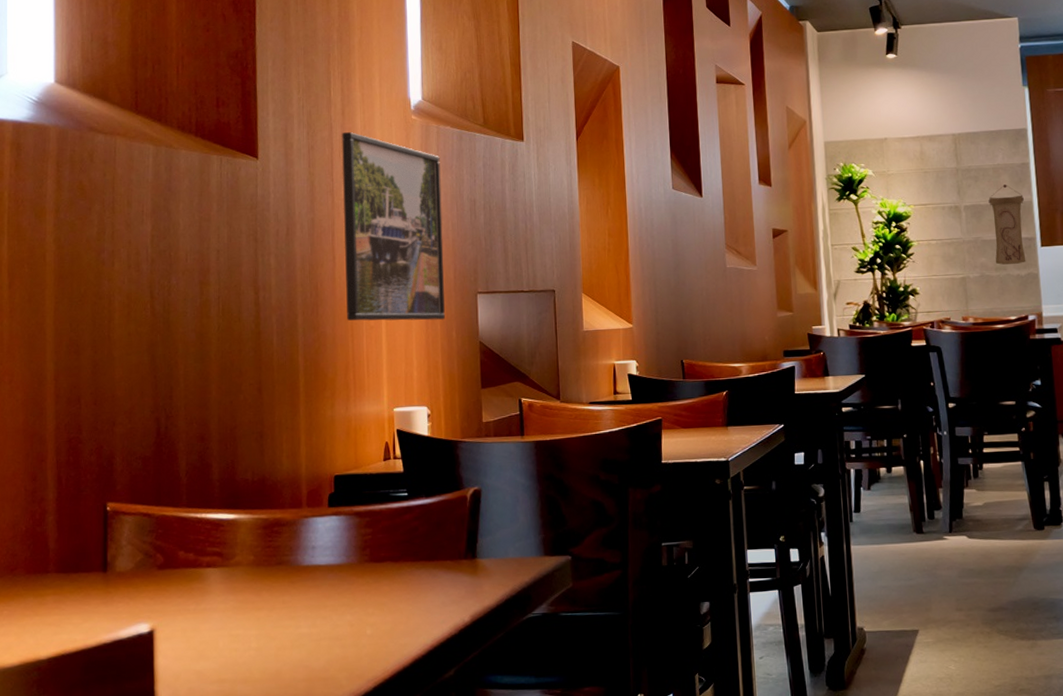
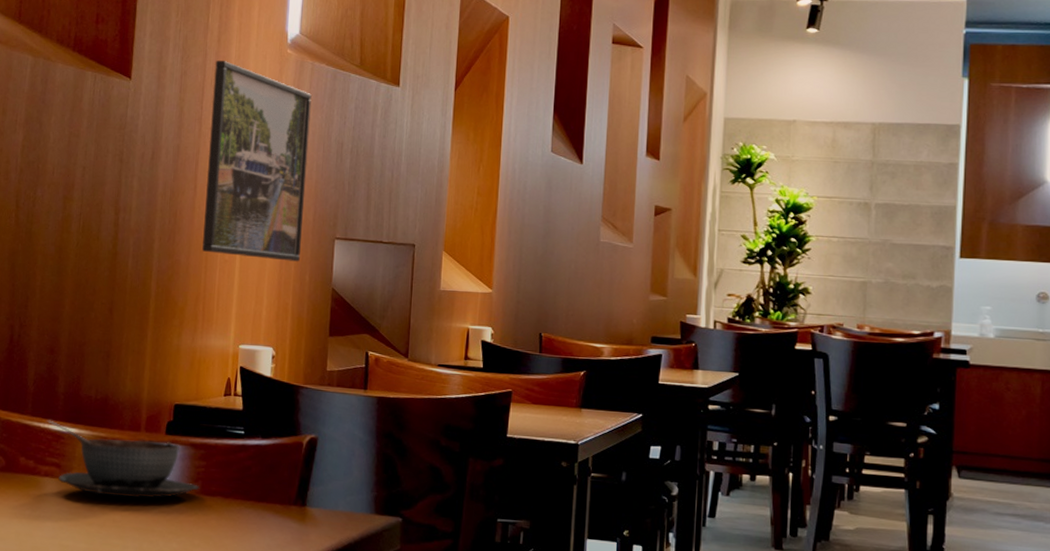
soup bowl: none [203,510,369,578] -> present [47,421,200,498]
wall scroll: present [988,184,1026,265] -> none [903,185,947,274]

